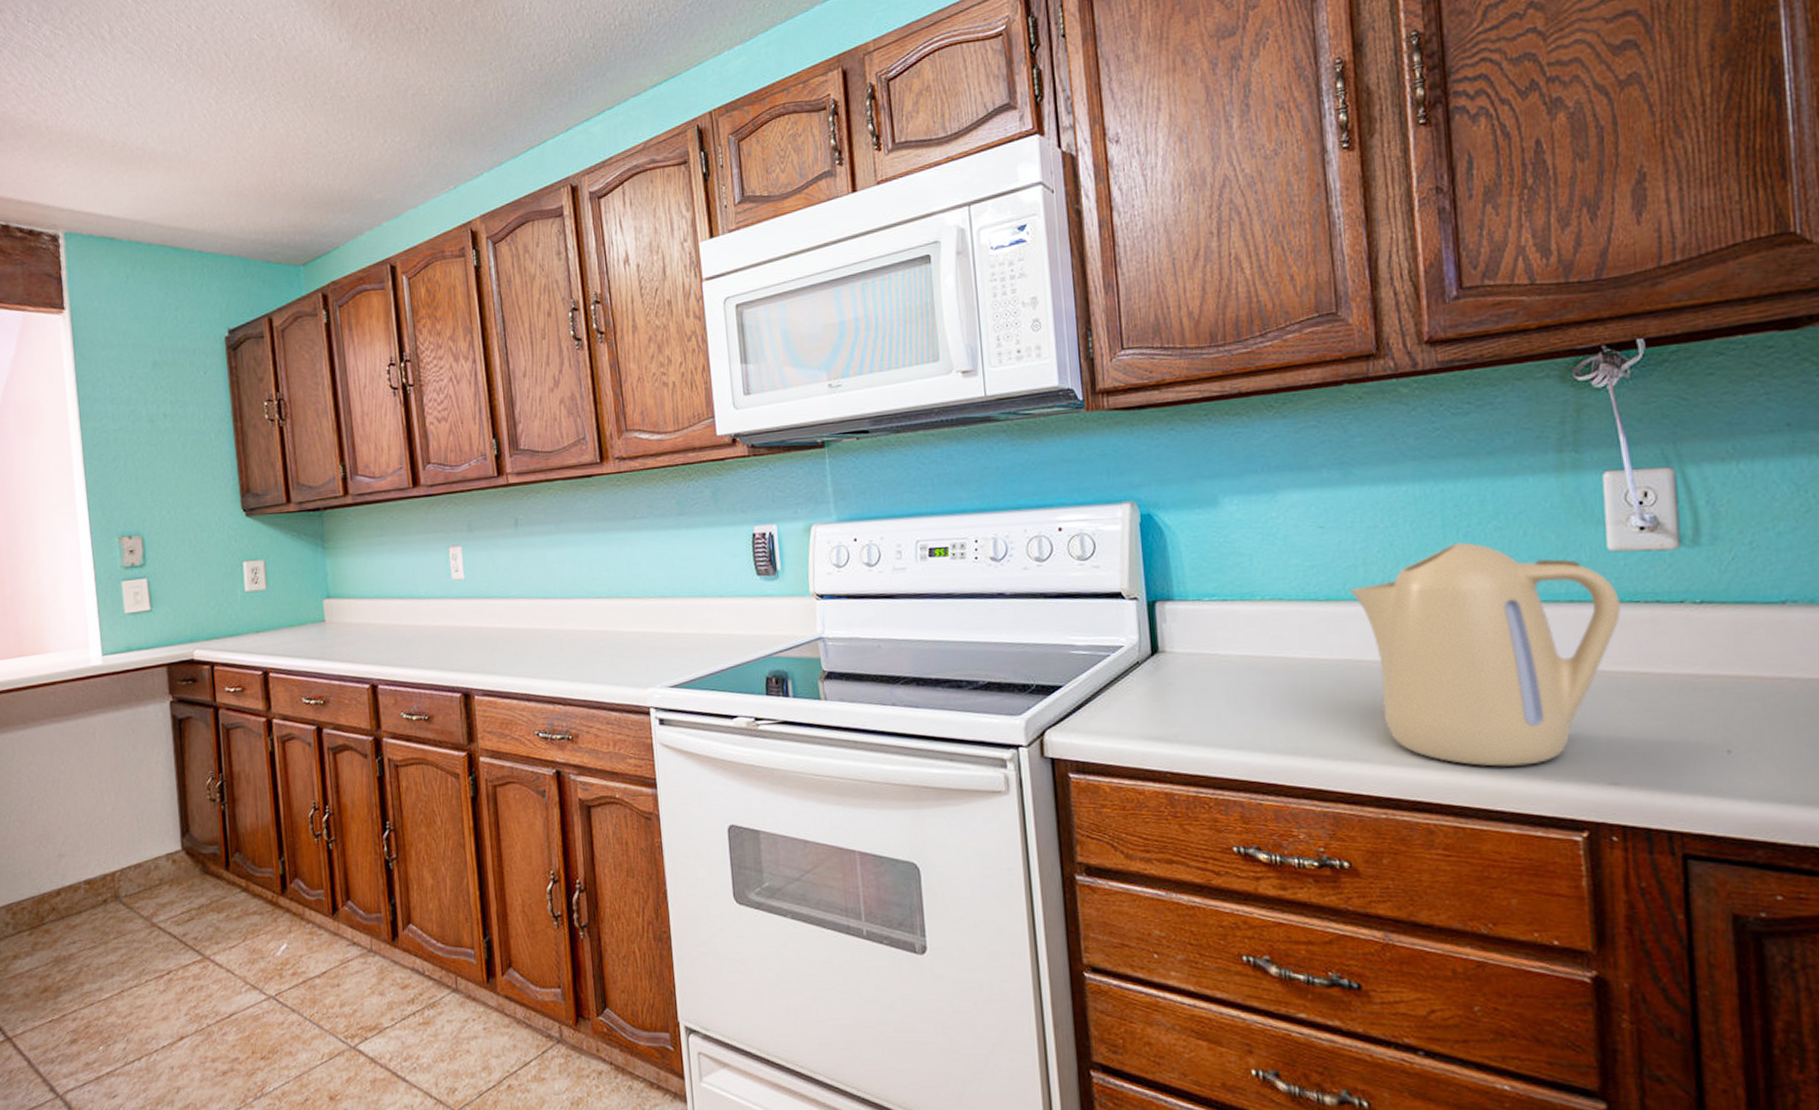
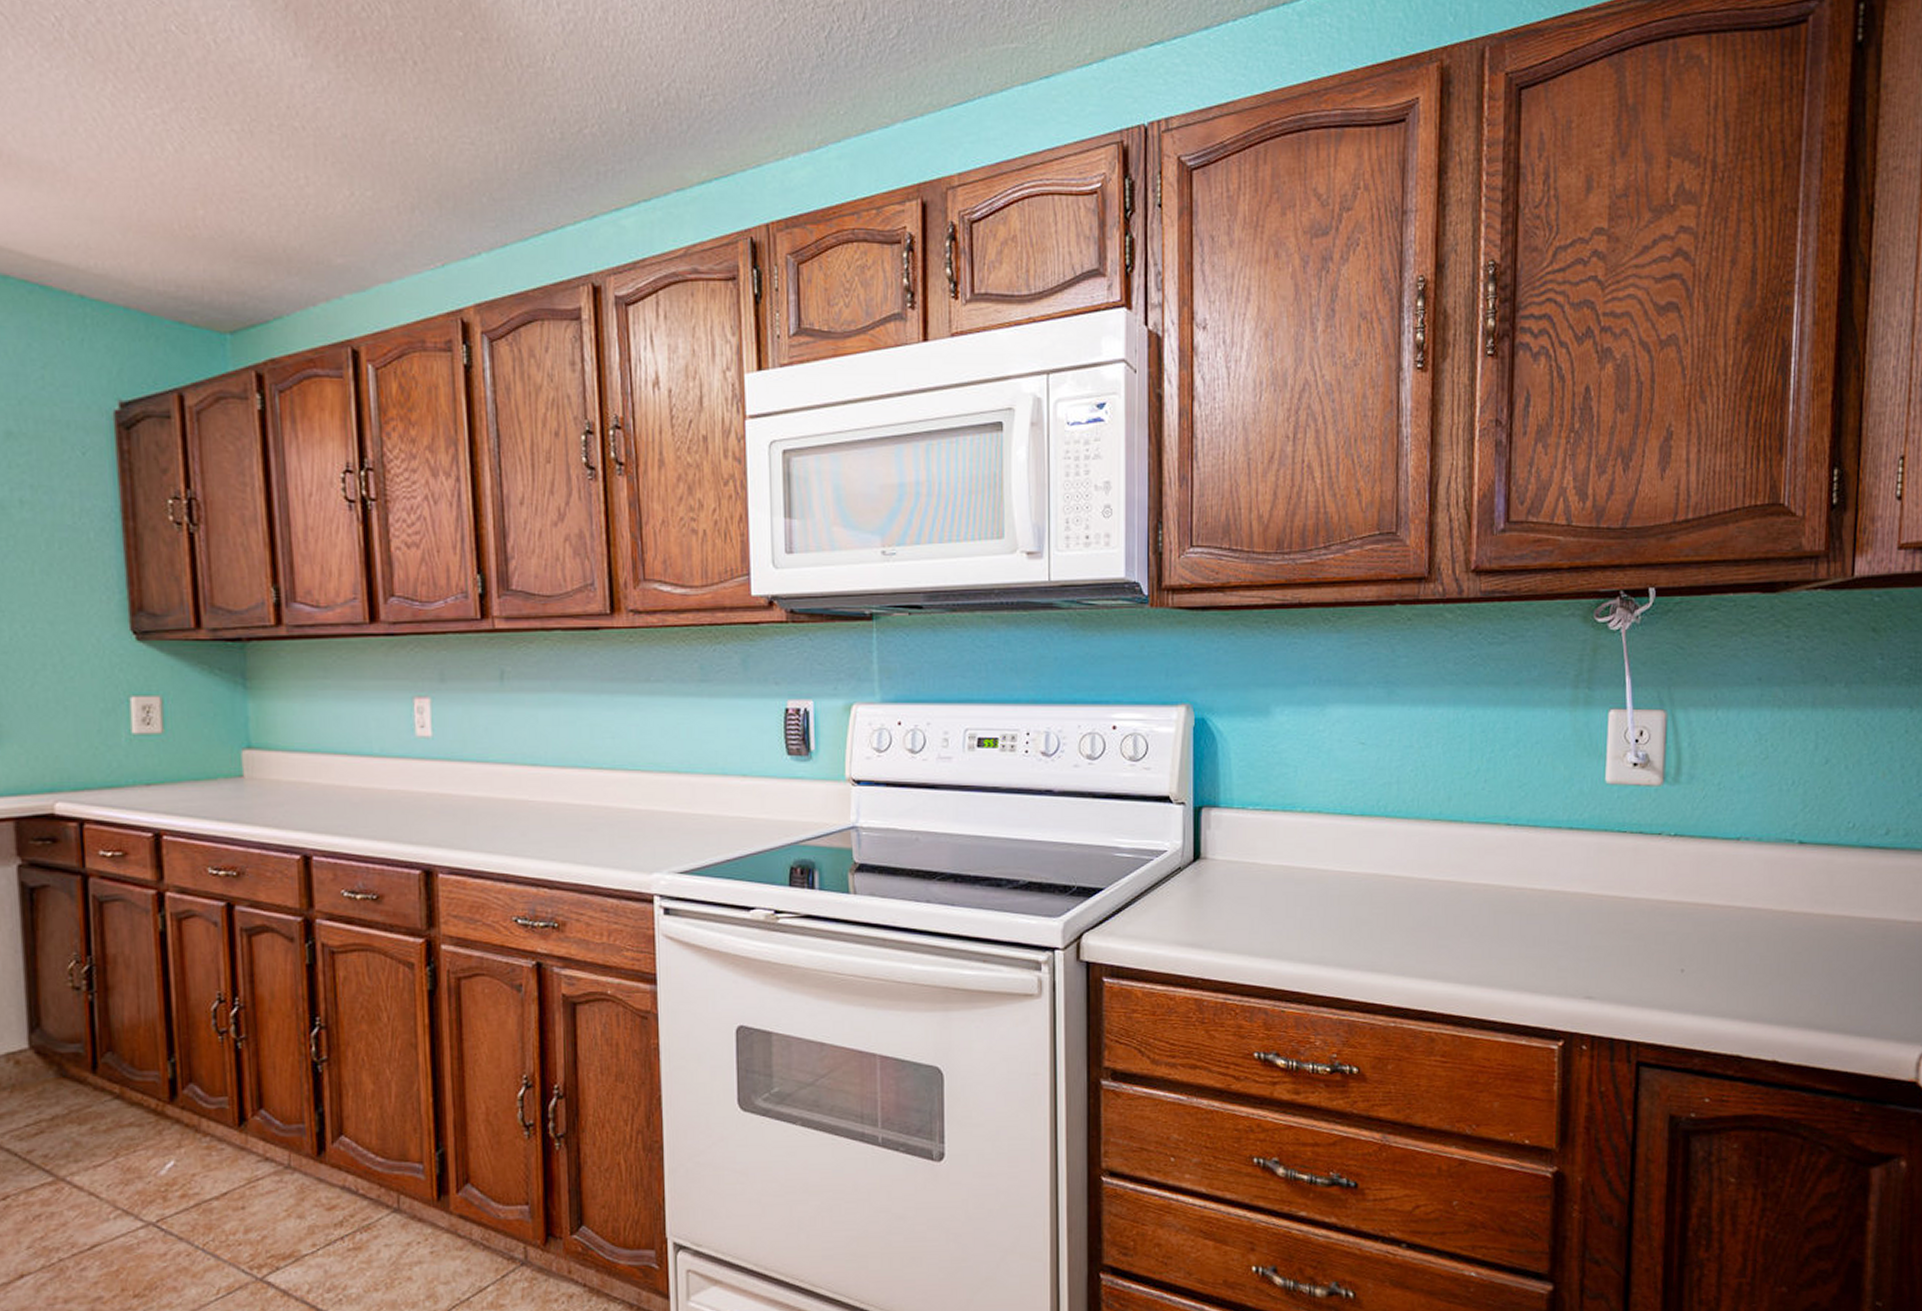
kettle: present [1350,542,1621,767] -> none [1383,767,1611,980]

